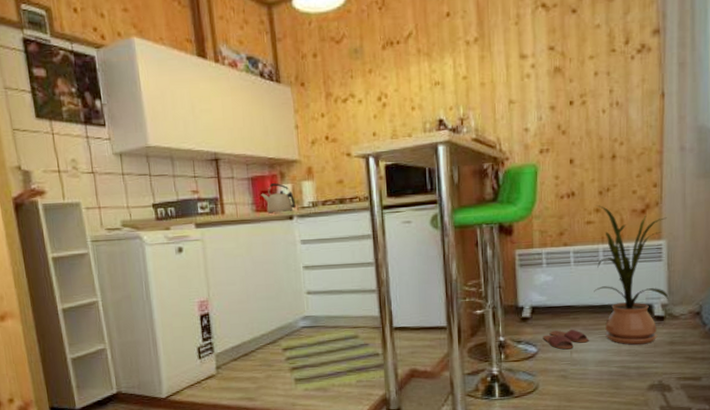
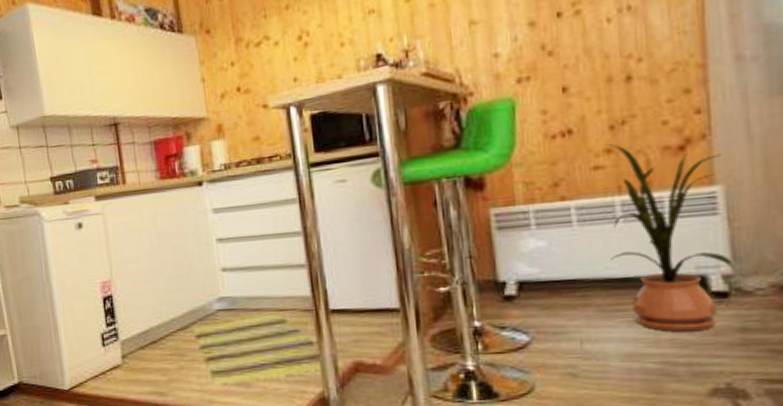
kettle: present [261,182,296,214] -> none [165,145,205,180]
slippers: present [542,330,589,350] -> none [536,311,608,339]

